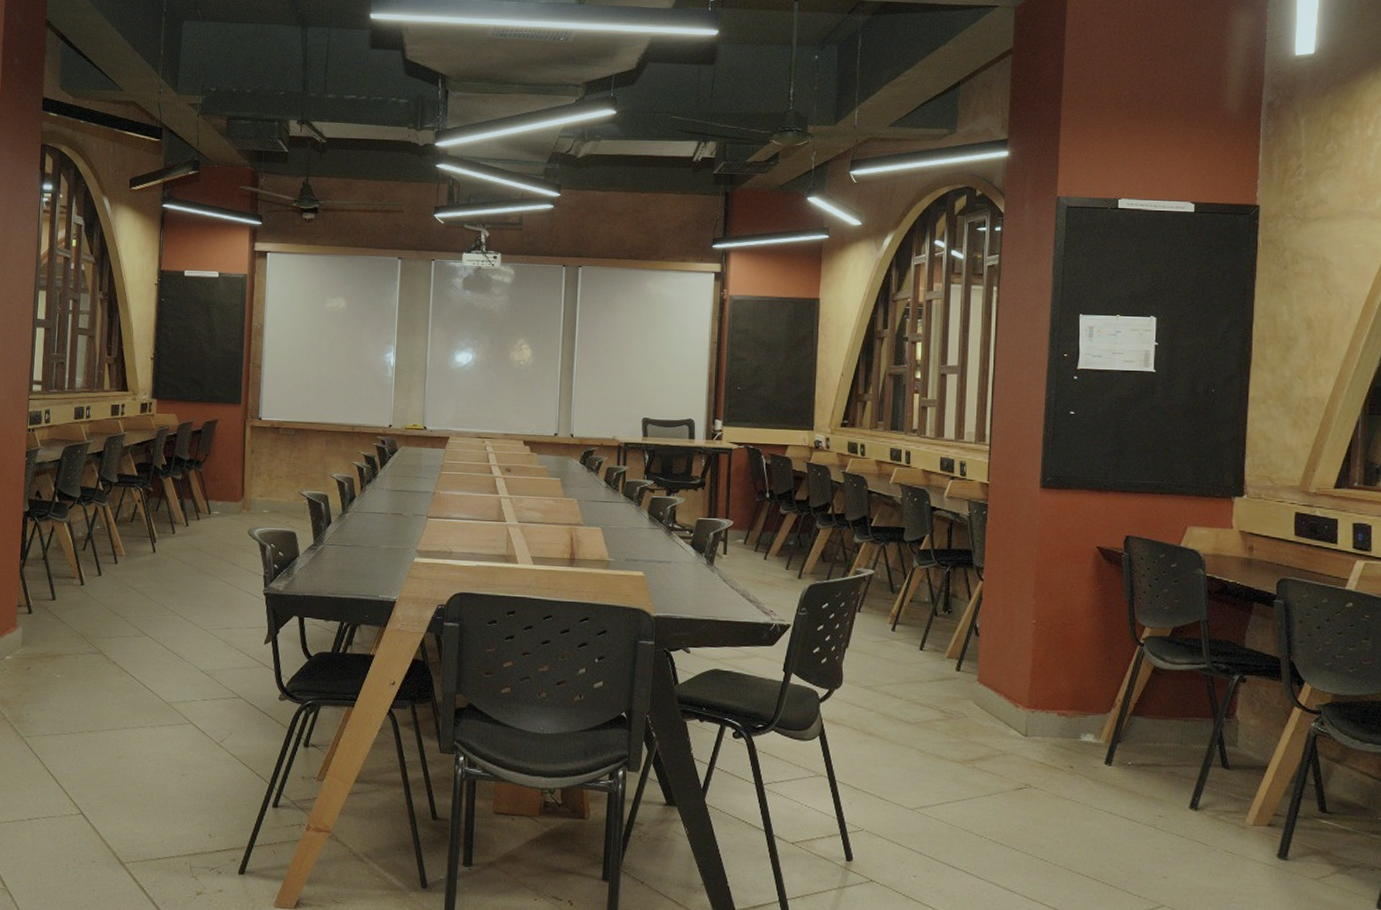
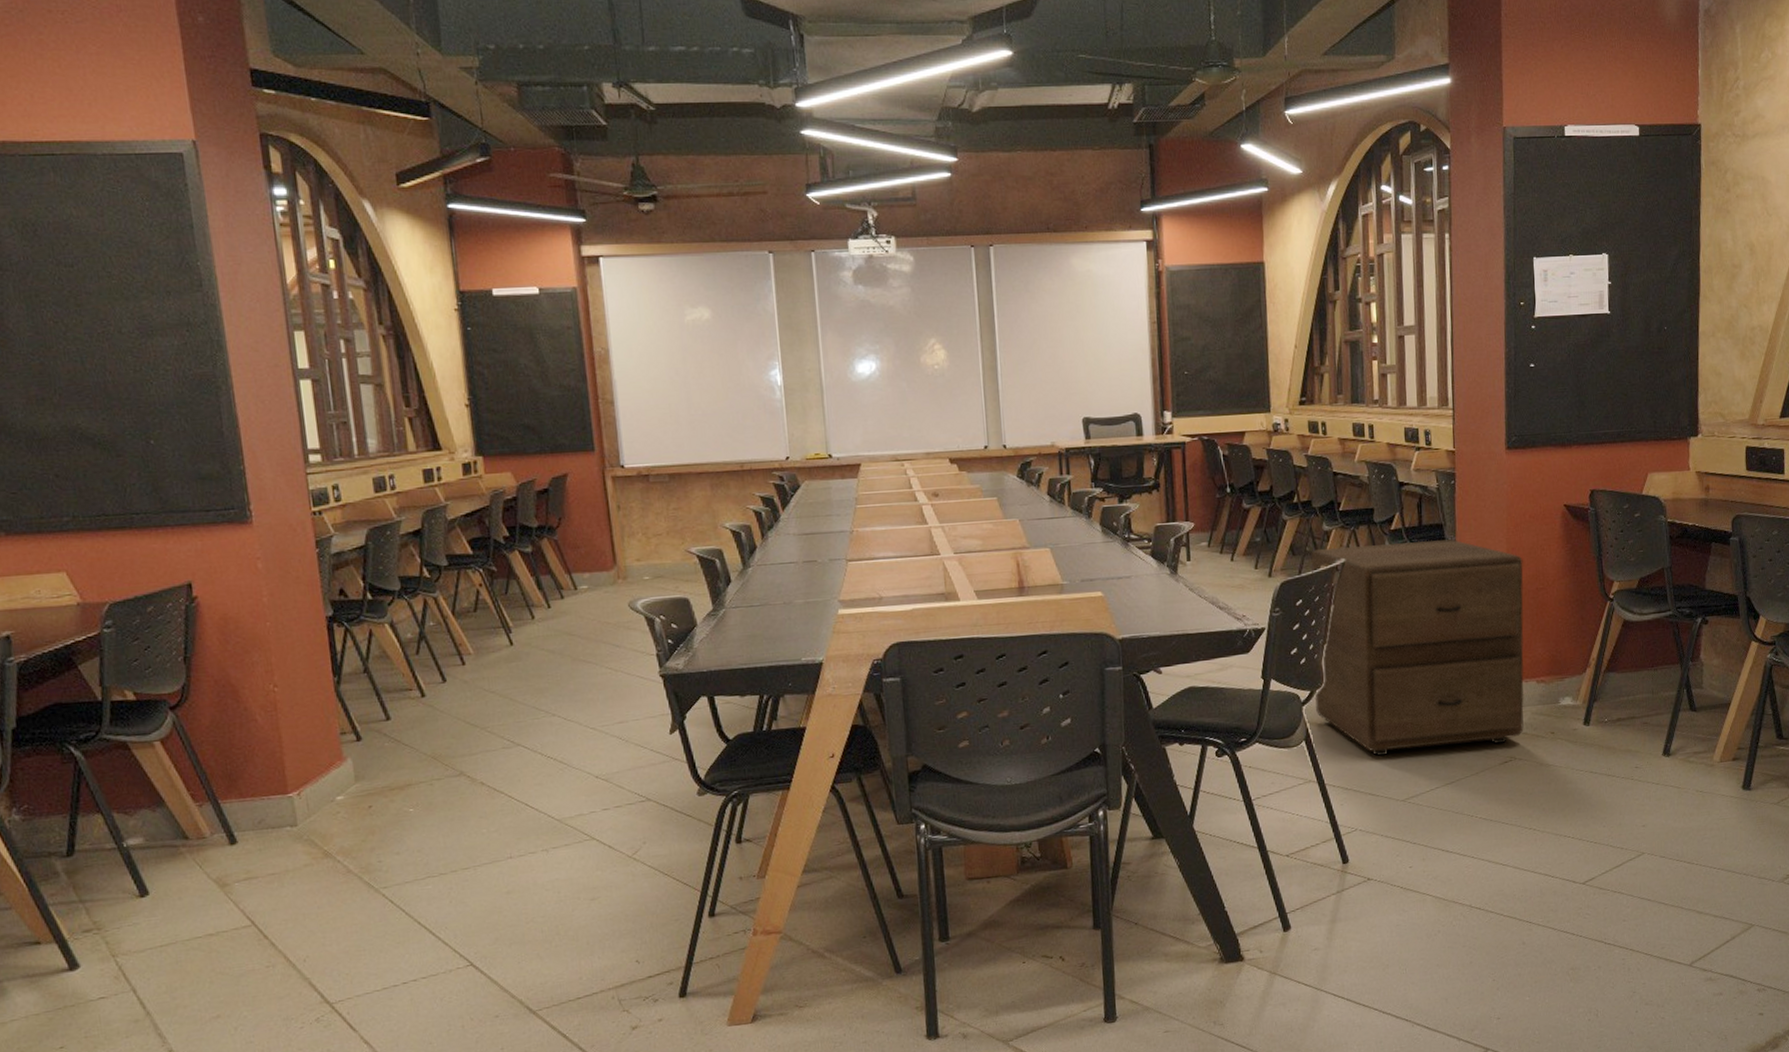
filing cabinet: none [832,558,1051,770] -> present [1311,539,1525,756]

